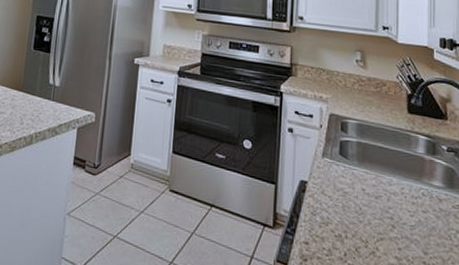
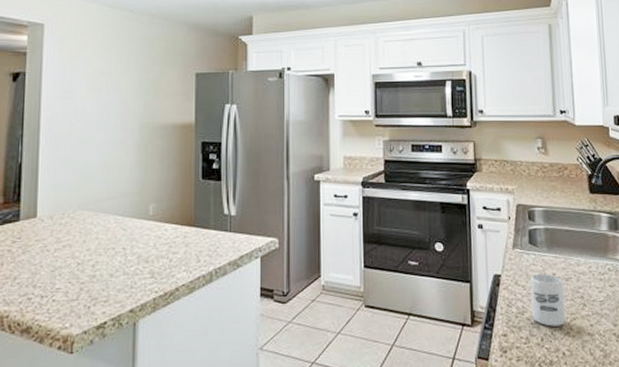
cup: none [336,186,373,244] -> present [530,273,566,327]

